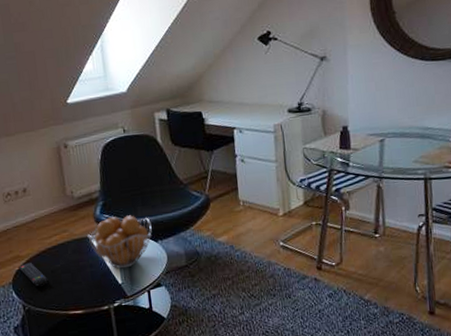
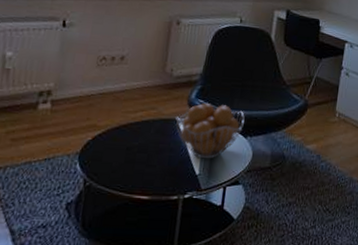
remote control: present [19,262,50,288] -> none [92,134,122,164]

